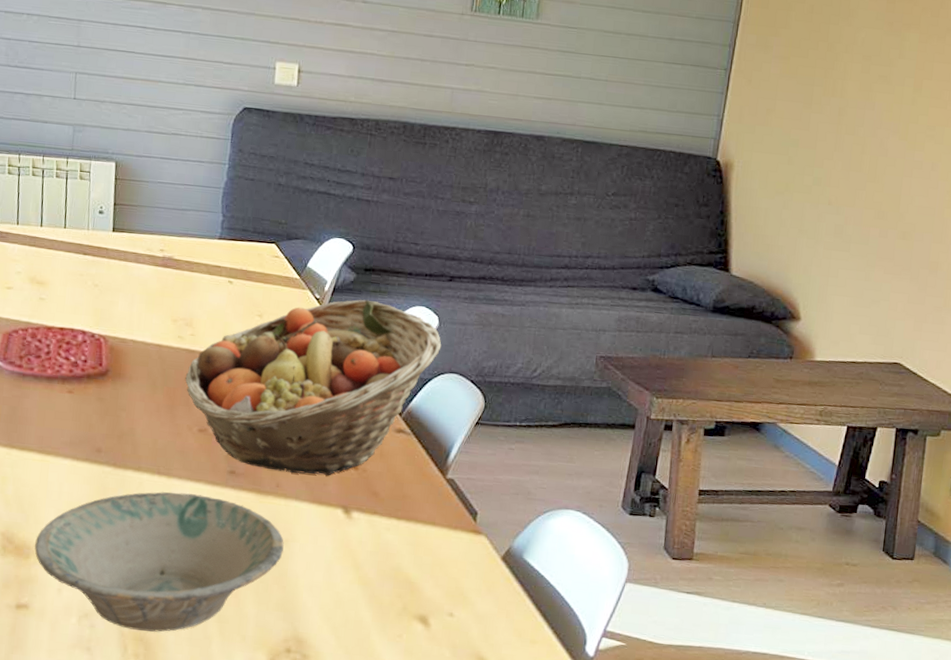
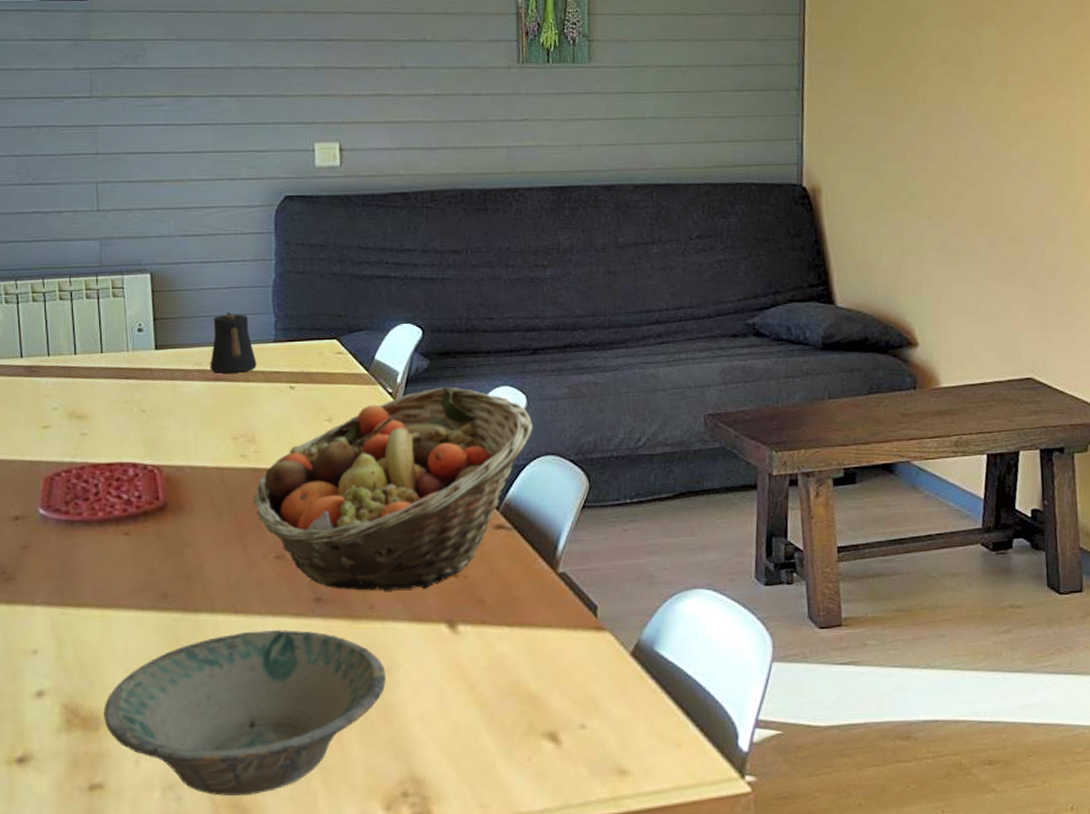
kettle: none [159,206,202,263] -> present [210,312,257,373]

